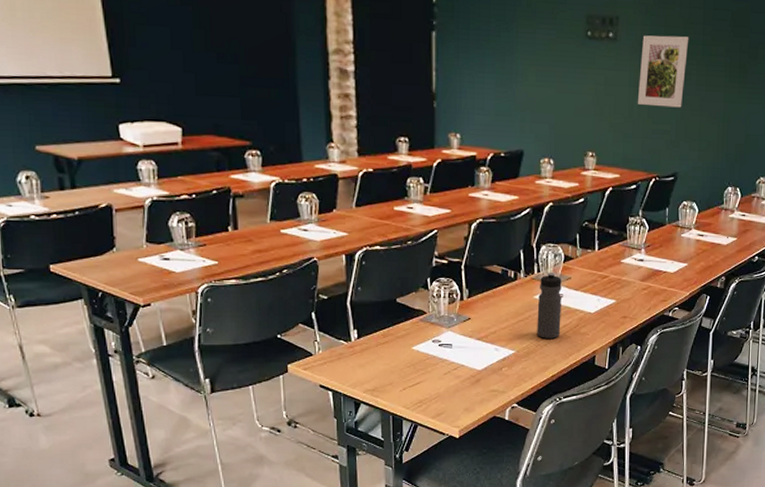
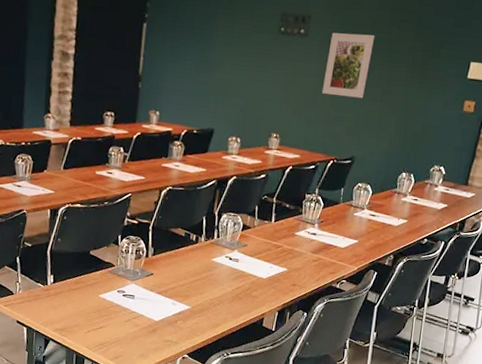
water bottle: present [537,273,562,339] -> none [211,239,239,299]

